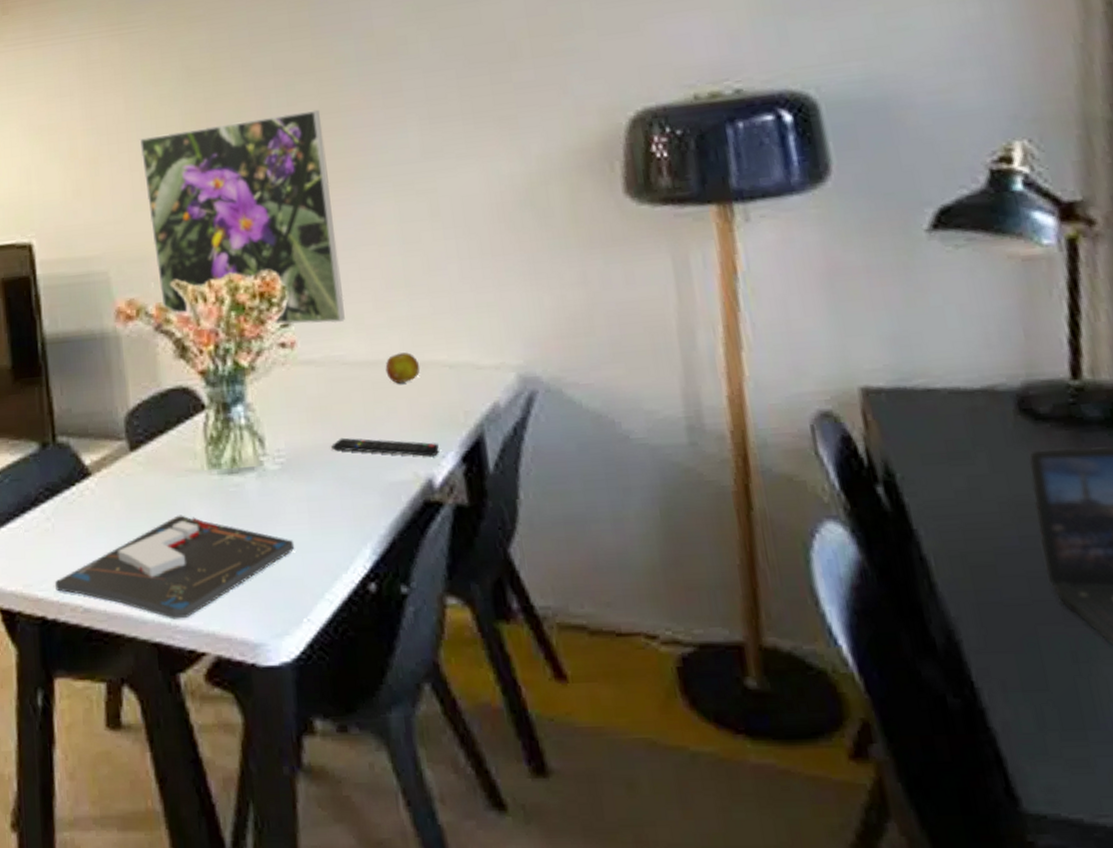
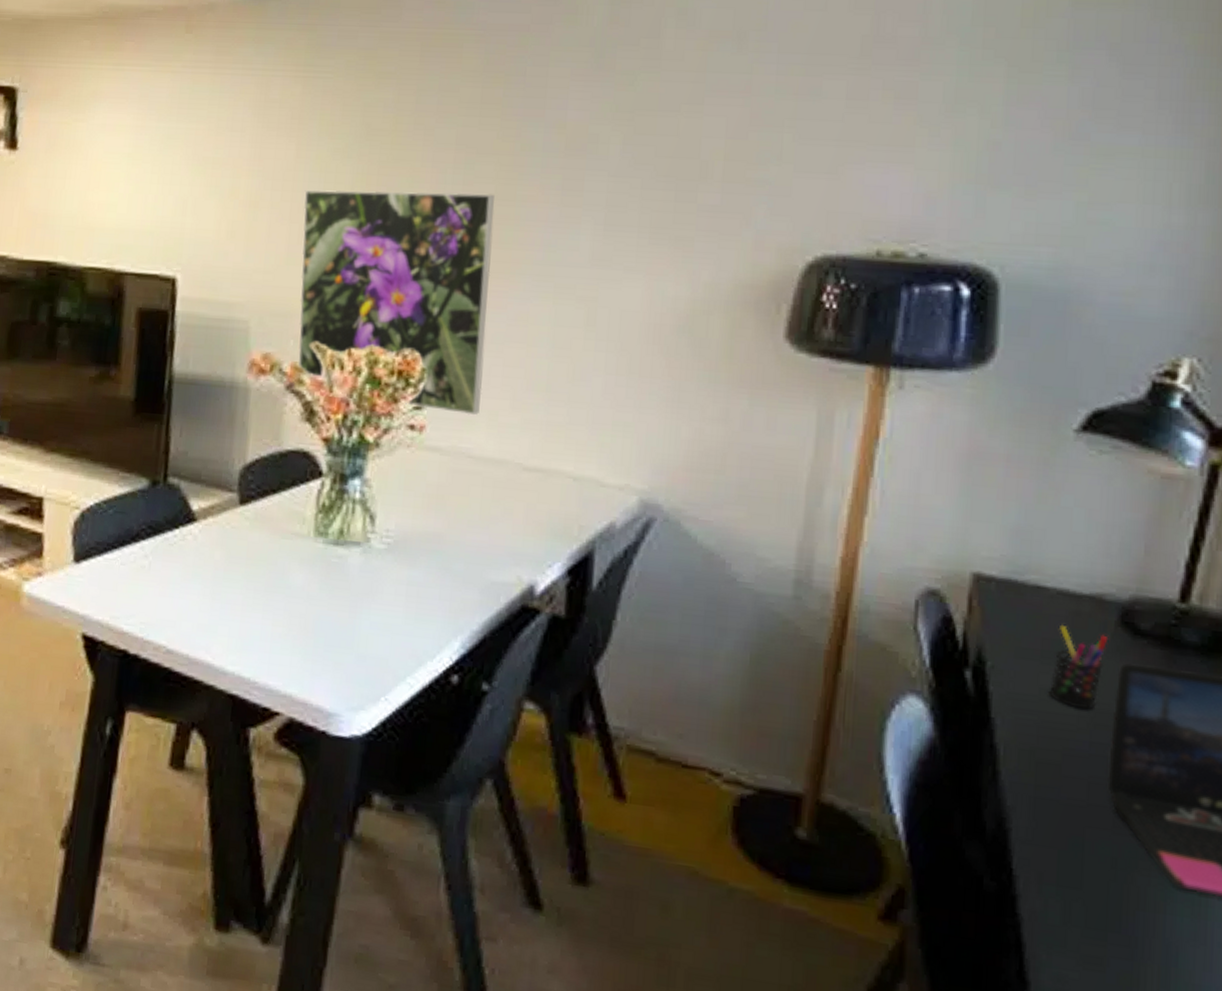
board game: present [55,515,295,620] -> none [142,576,386,677]
remote control: present [331,437,439,457] -> none [441,529,547,564]
fruit: present [385,352,421,384] -> none [509,456,545,487]
pen holder: none [959,423,1015,505] -> present [1048,624,1109,709]

